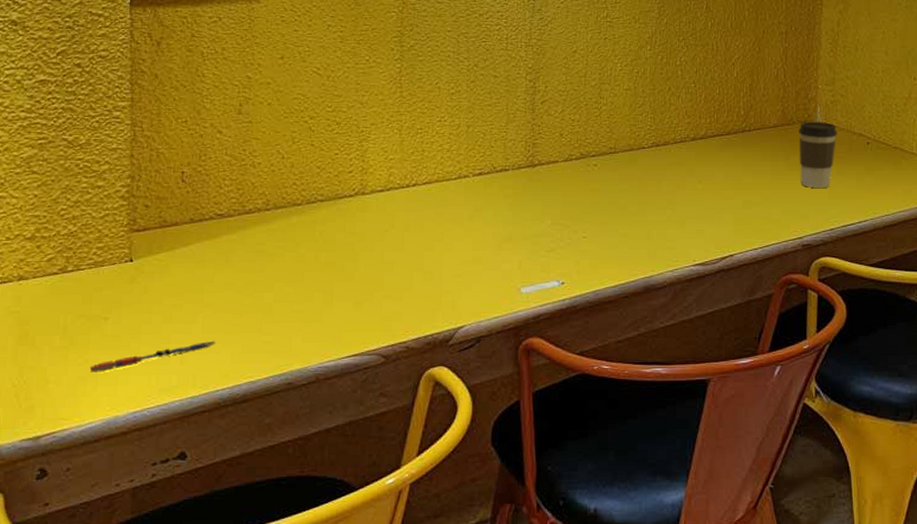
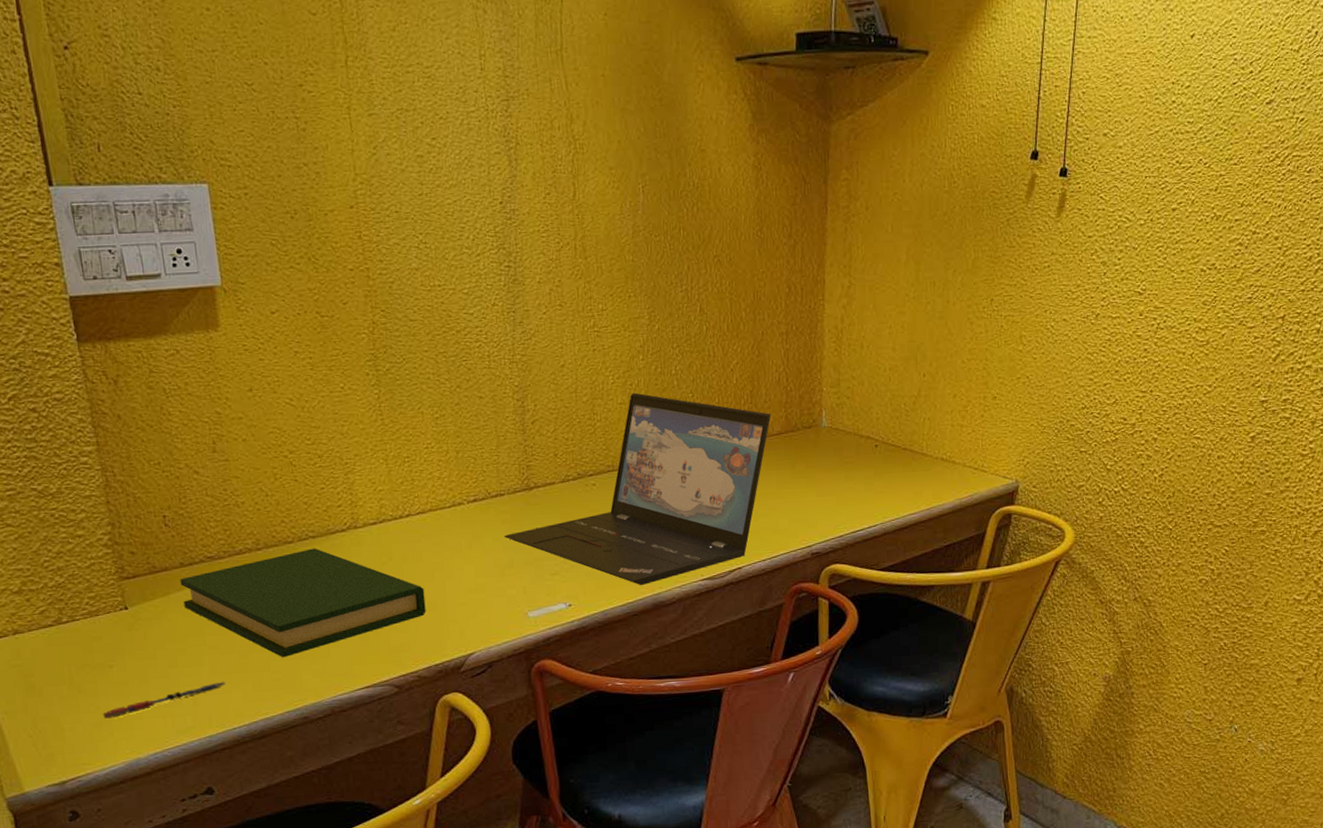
hardback book: none [187,211,422,320] -> present [180,548,426,658]
laptop: none [505,80,769,268] -> present [504,392,772,586]
coffee cup: present [798,122,837,188] -> none [803,426,844,495]

